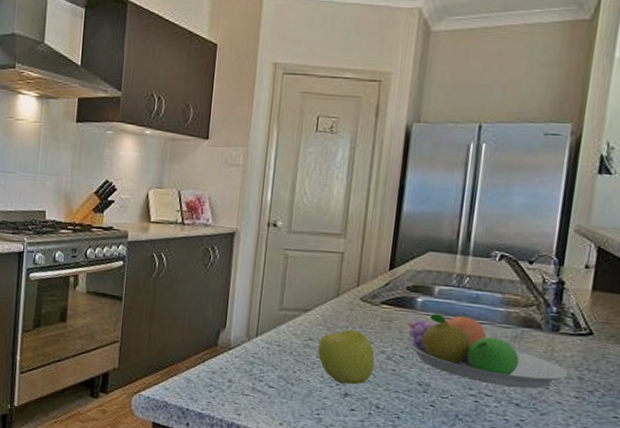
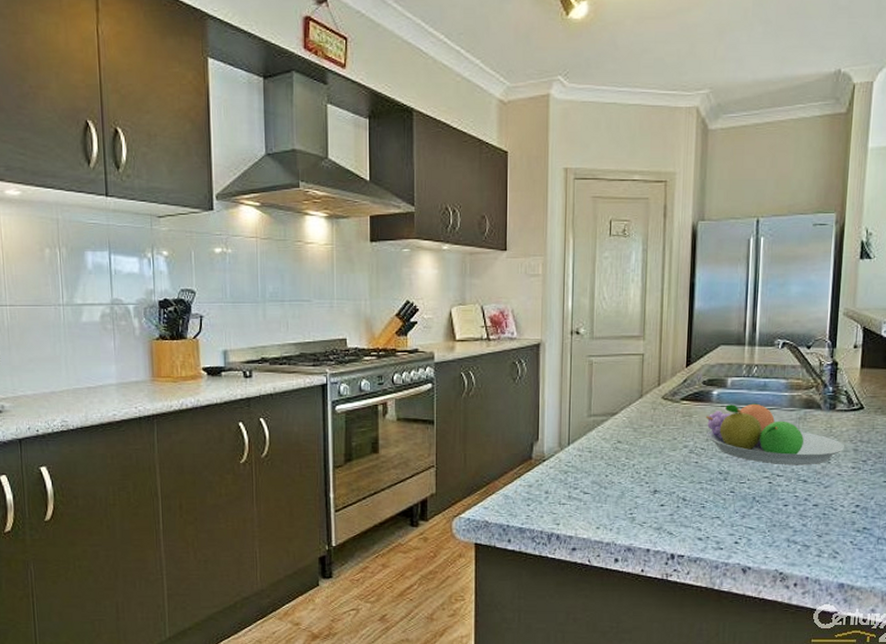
apple: present [317,329,375,385] -> none [626,428,679,481]

